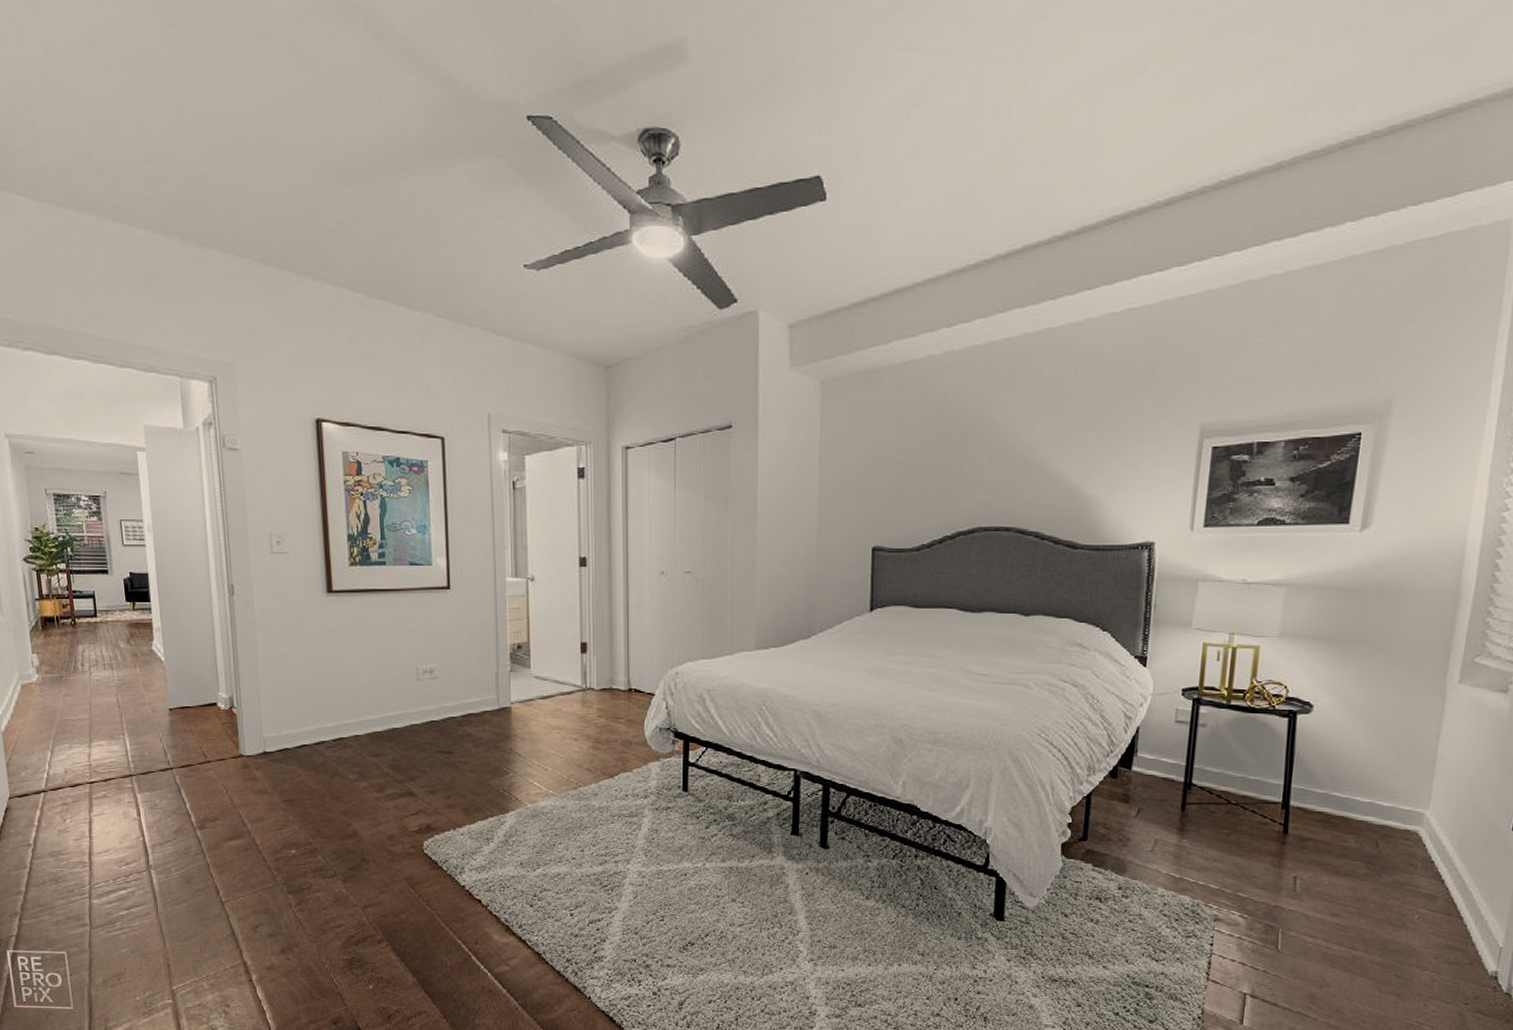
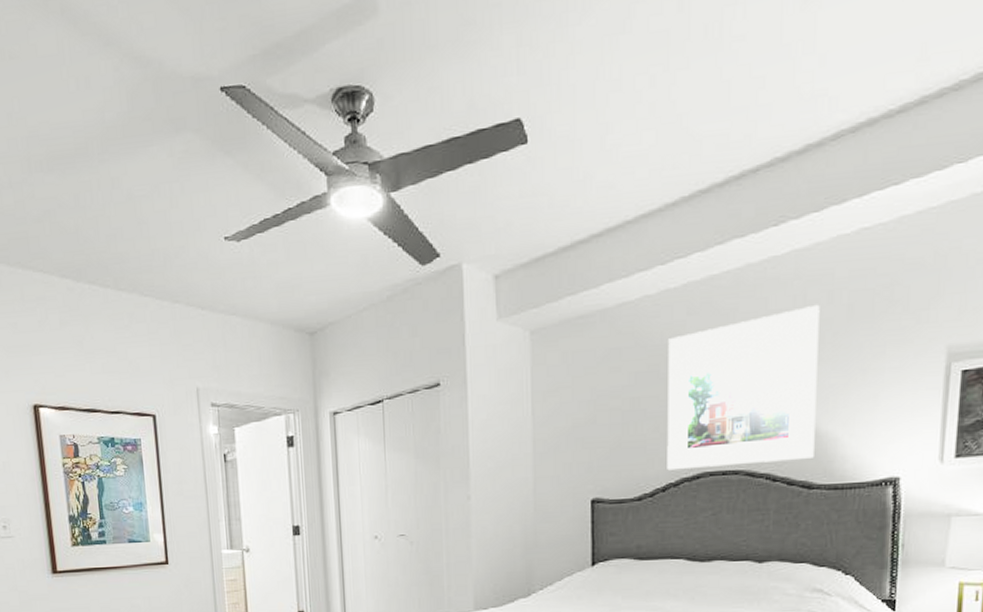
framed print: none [944,376,1089,524] -> present [667,304,820,471]

